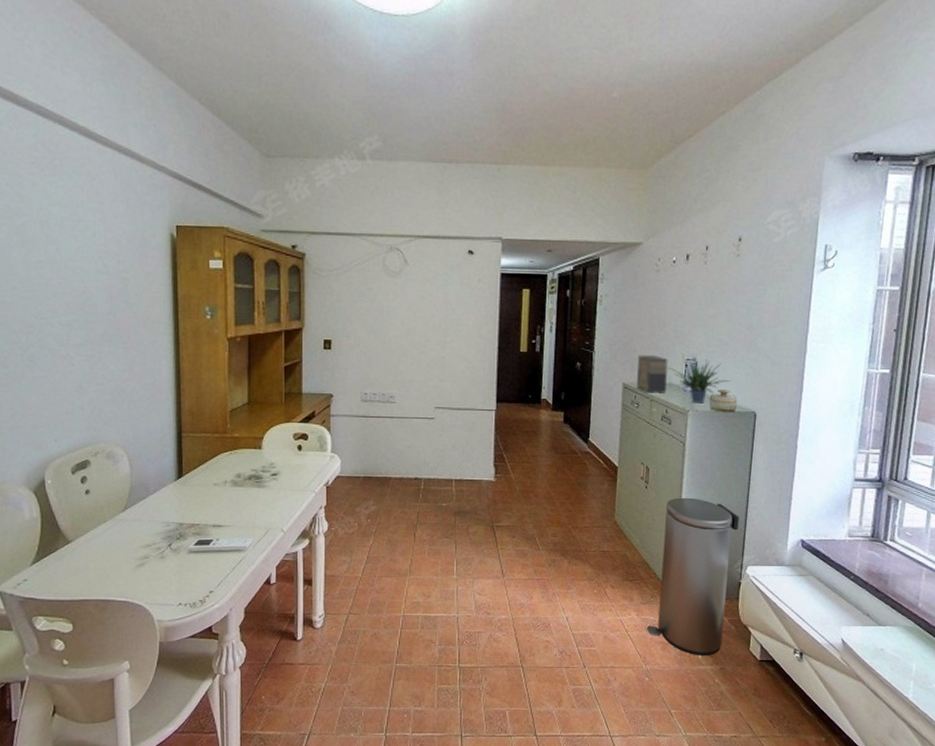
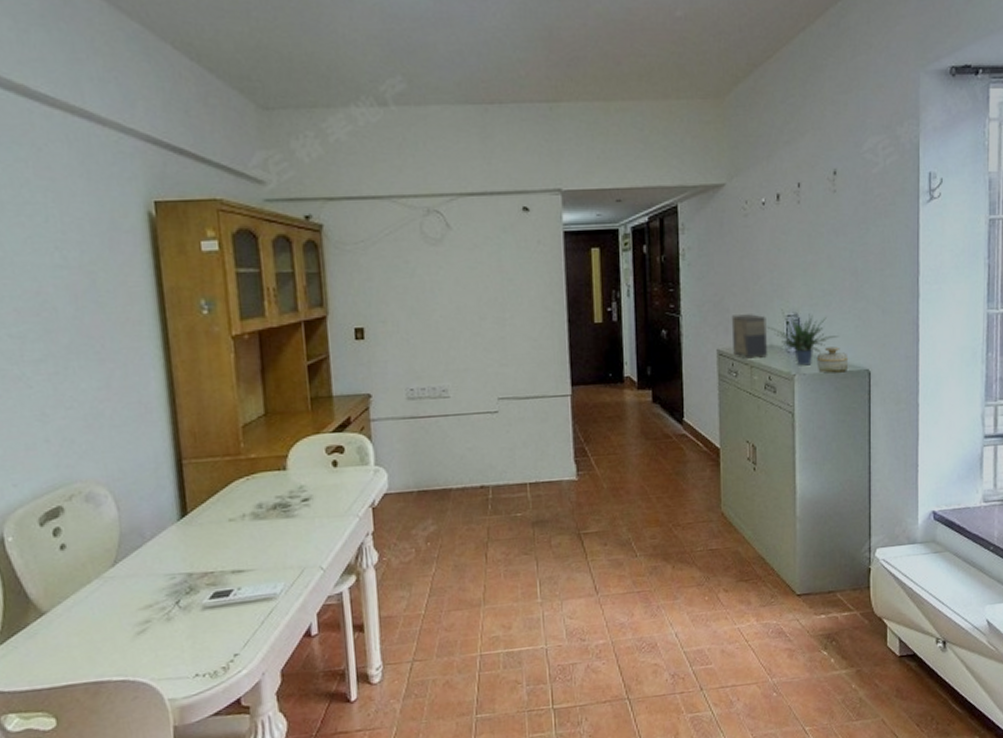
pedal bin: present [646,497,739,655] -> none [768,475,862,660]

